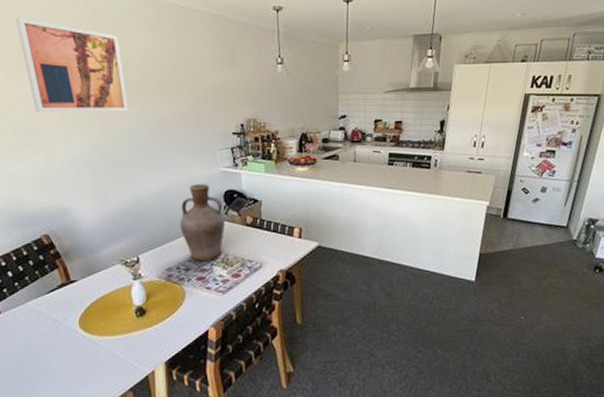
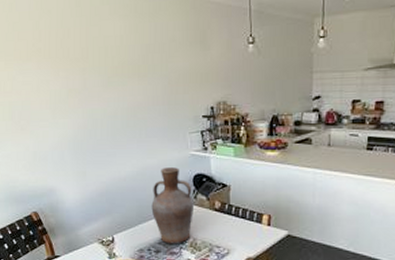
wall art: present [15,17,128,113] -> none [12,11,106,99]

